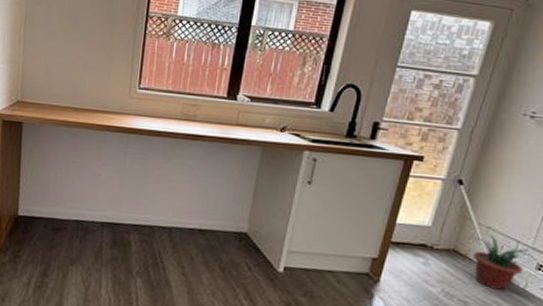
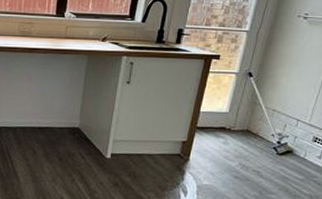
potted plant: present [472,235,533,290] -> none [262,116,310,160]

